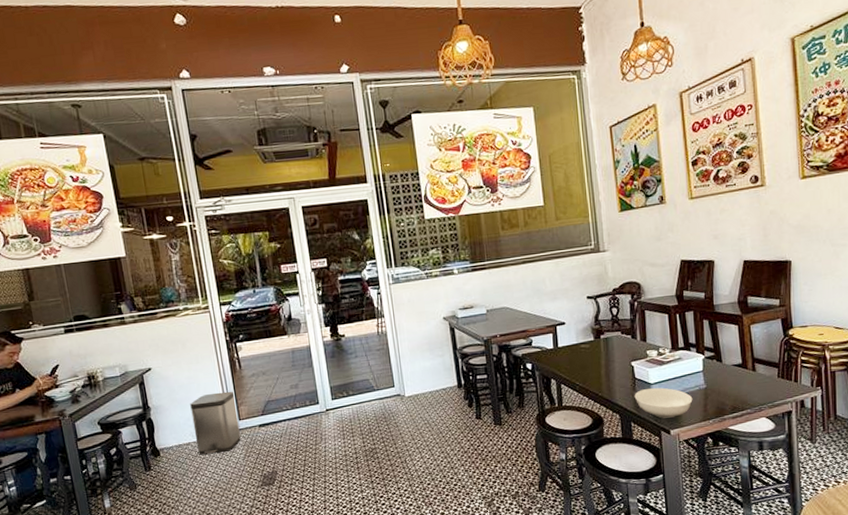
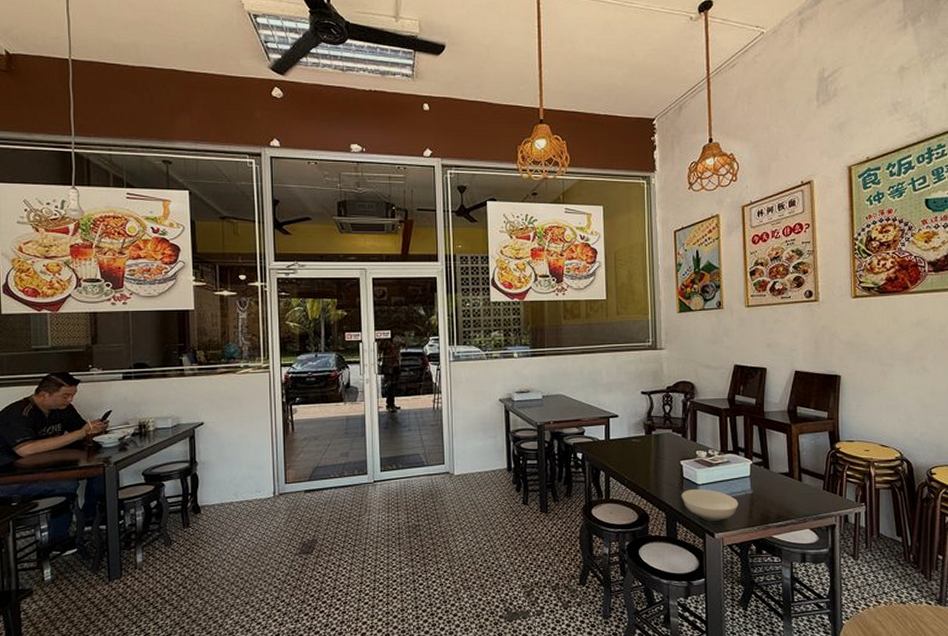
pedal bin: present [190,391,241,455] -> none [238,453,284,516]

